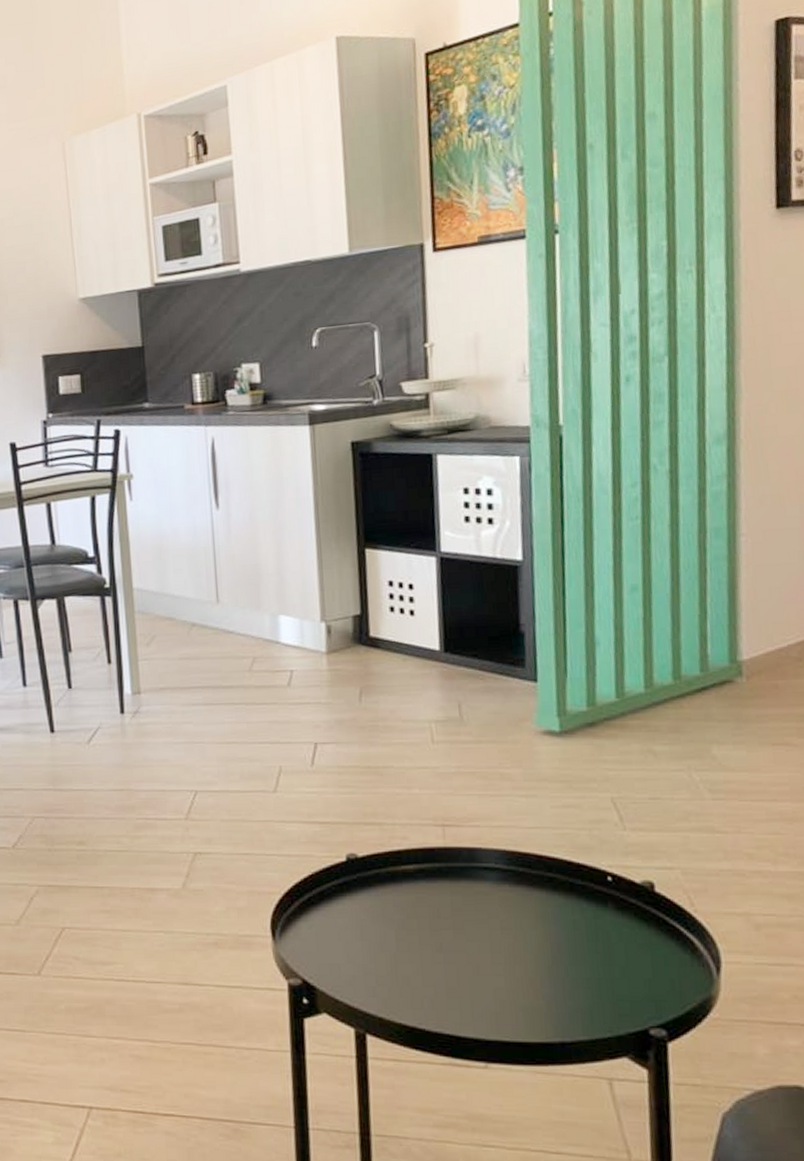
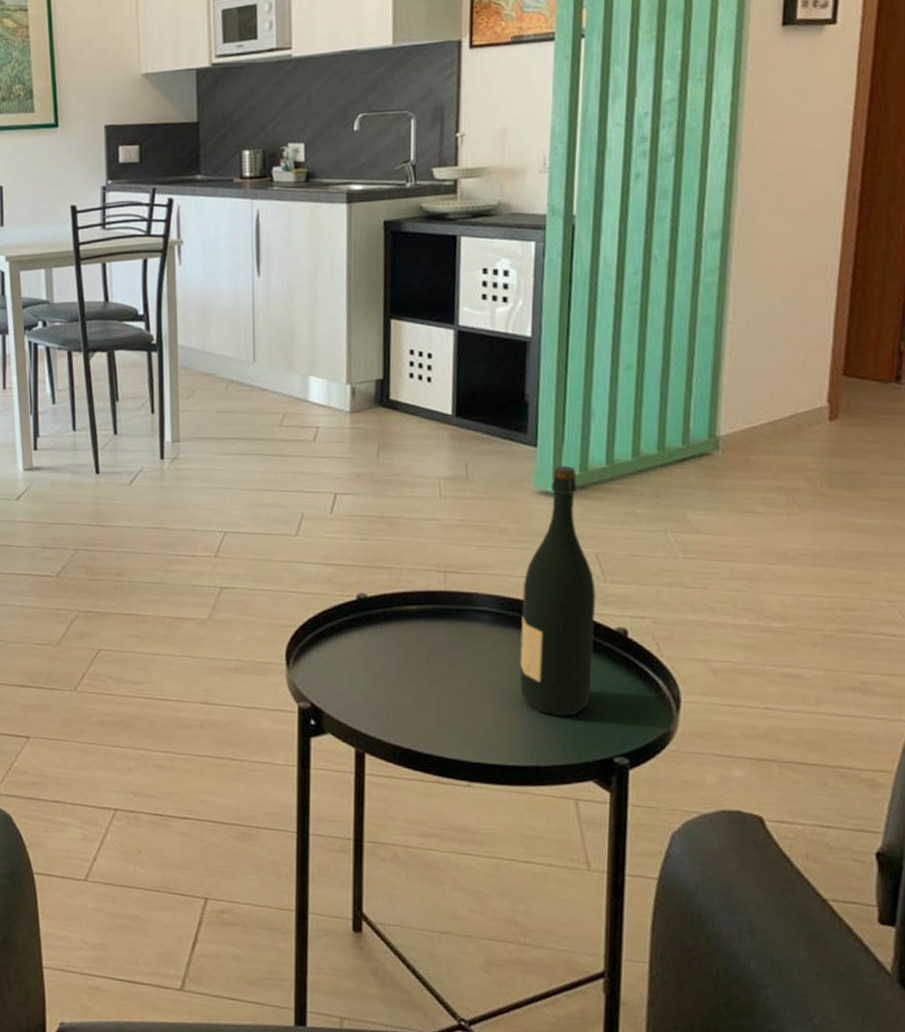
wine bottle: none [532,702,618,985] -> present [519,466,596,717]

